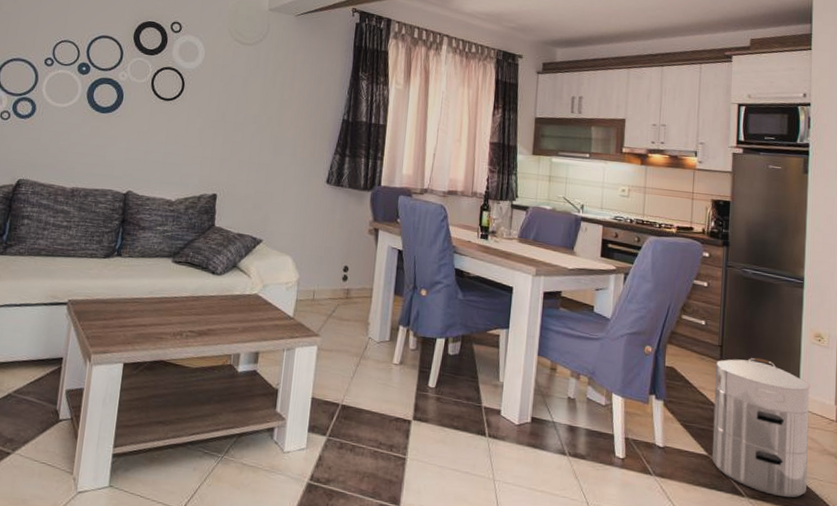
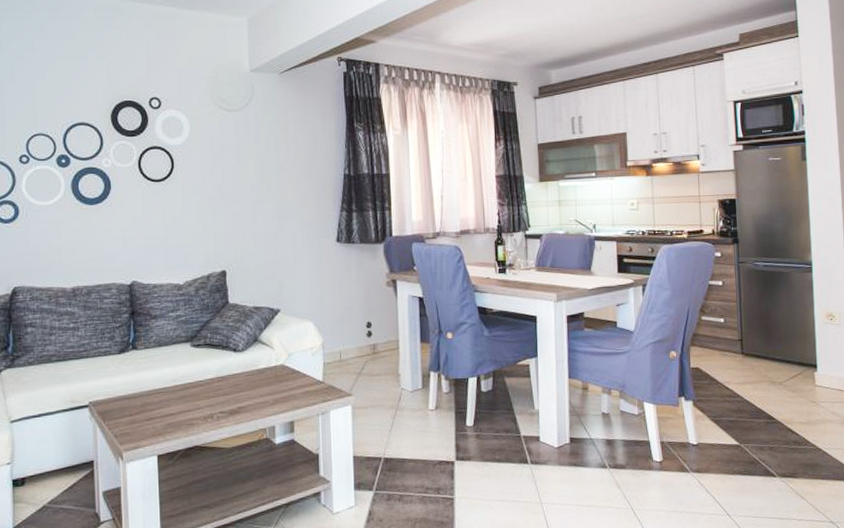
waste bin: present [712,357,810,498] -> none [738,345,832,471]

